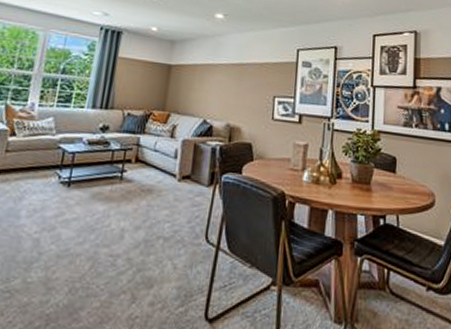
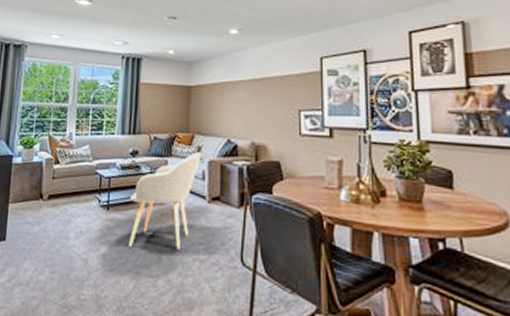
armchair: none [87,130,176,228] -> present [128,152,202,250]

